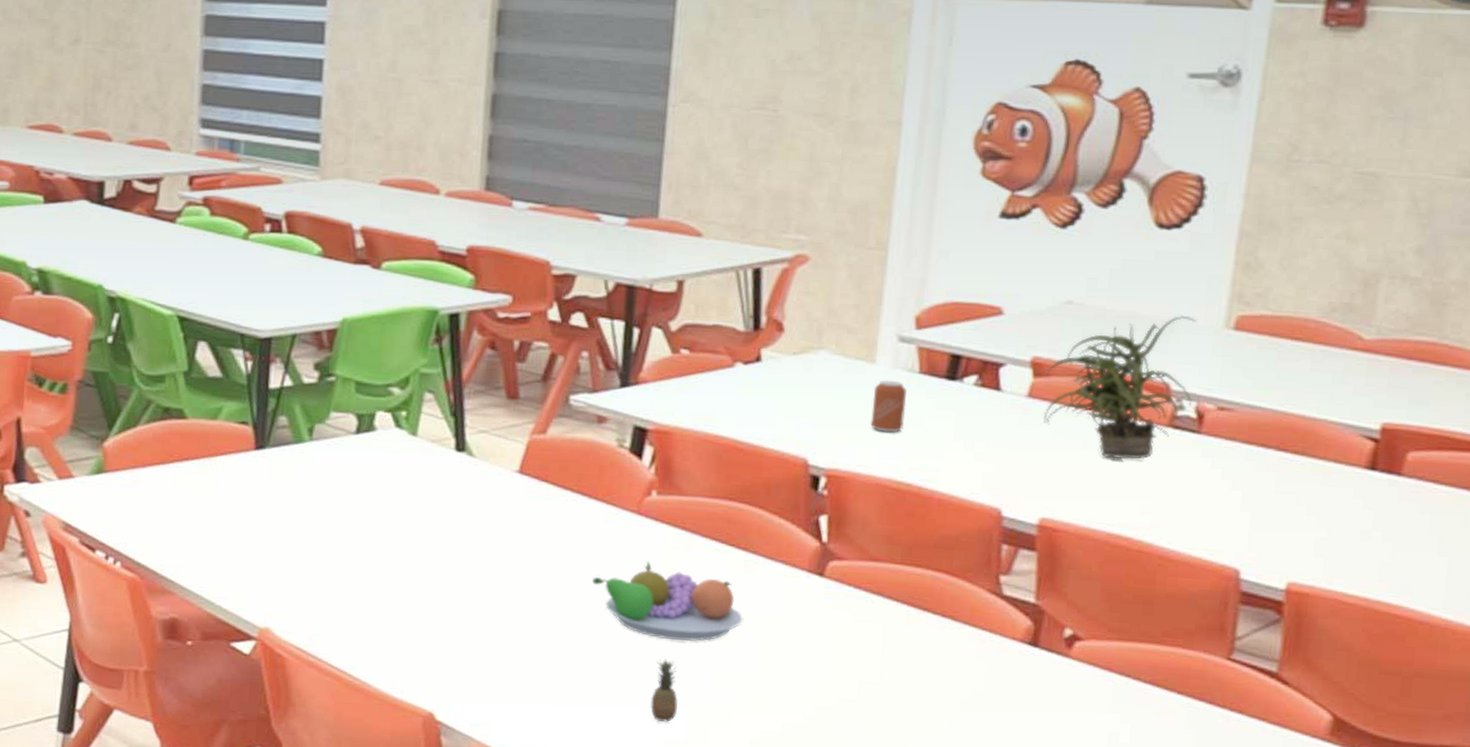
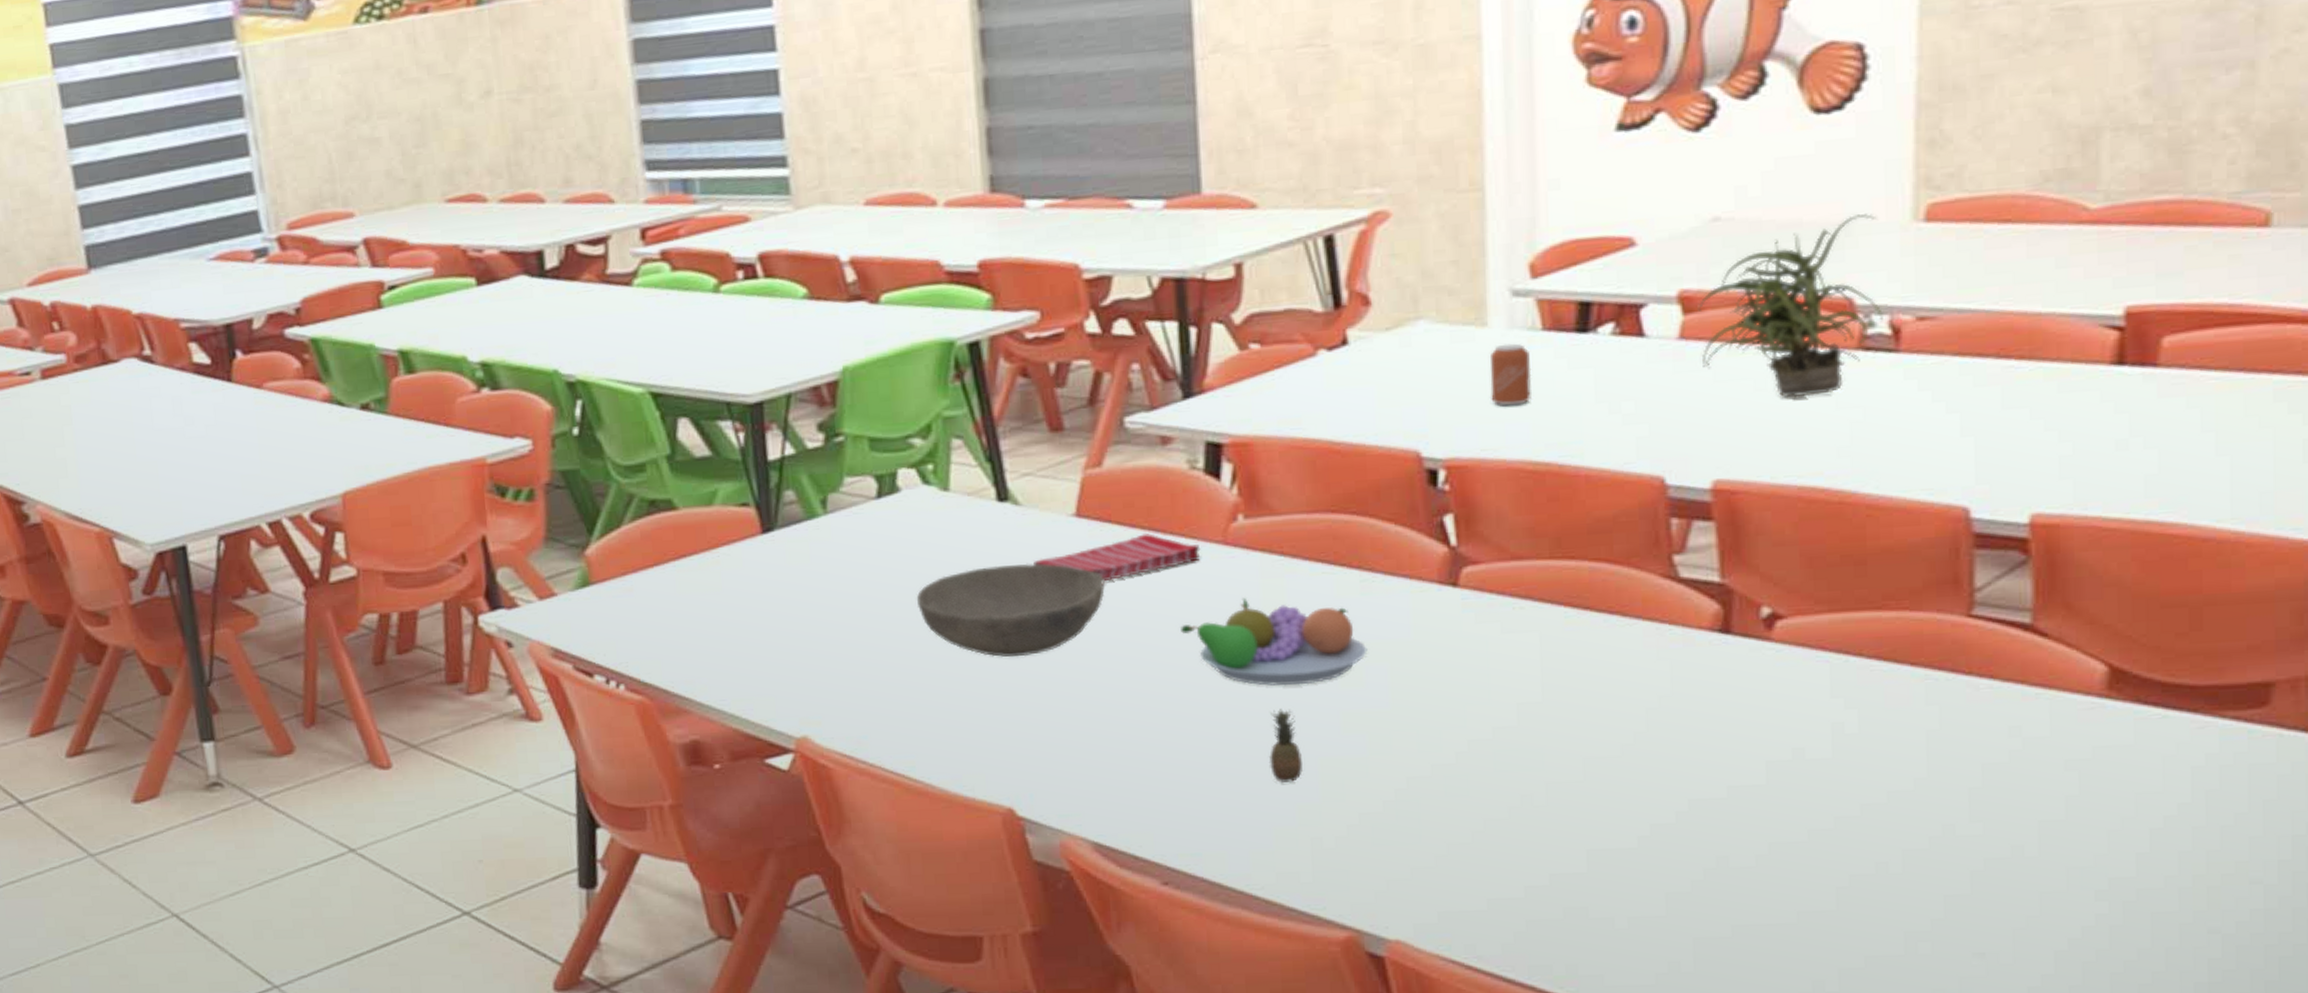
bowl: none [377,505,535,586] -> present [916,563,1105,658]
dish towel: none [478,495,618,532] -> present [1033,532,1201,582]

